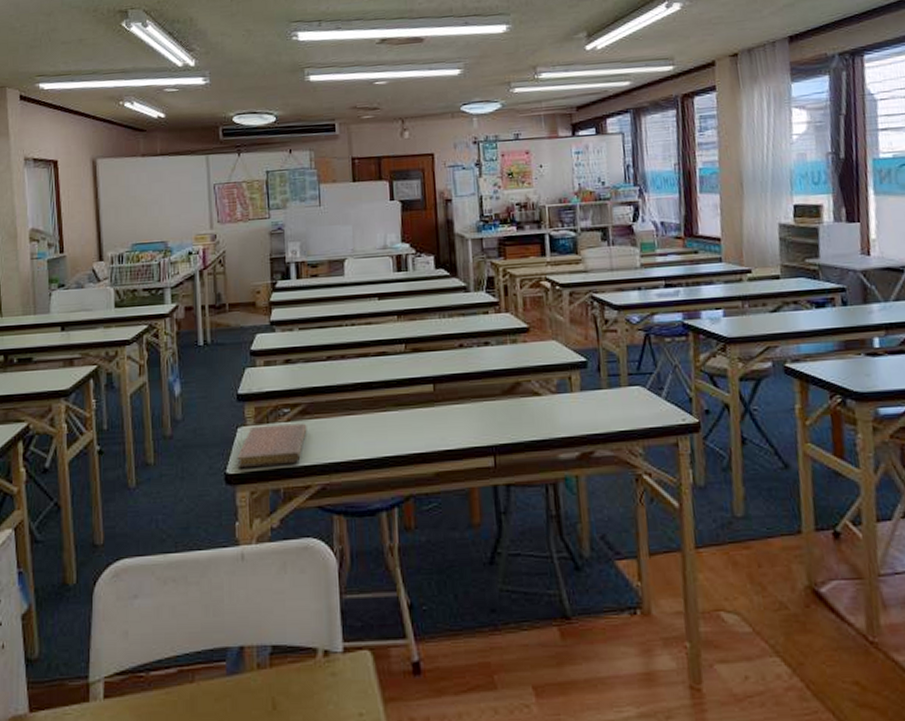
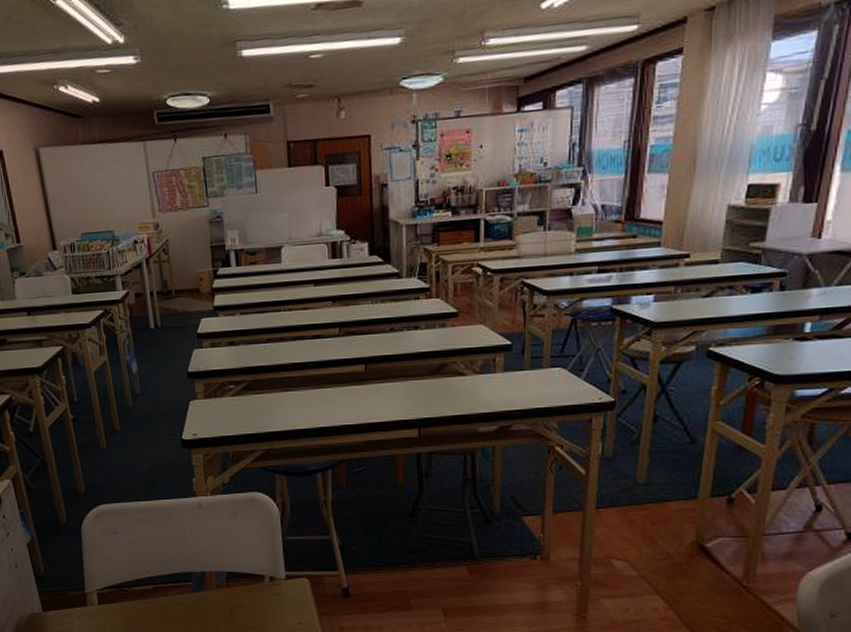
notebook: present [237,423,307,467] -> none [190,397,251,434]

